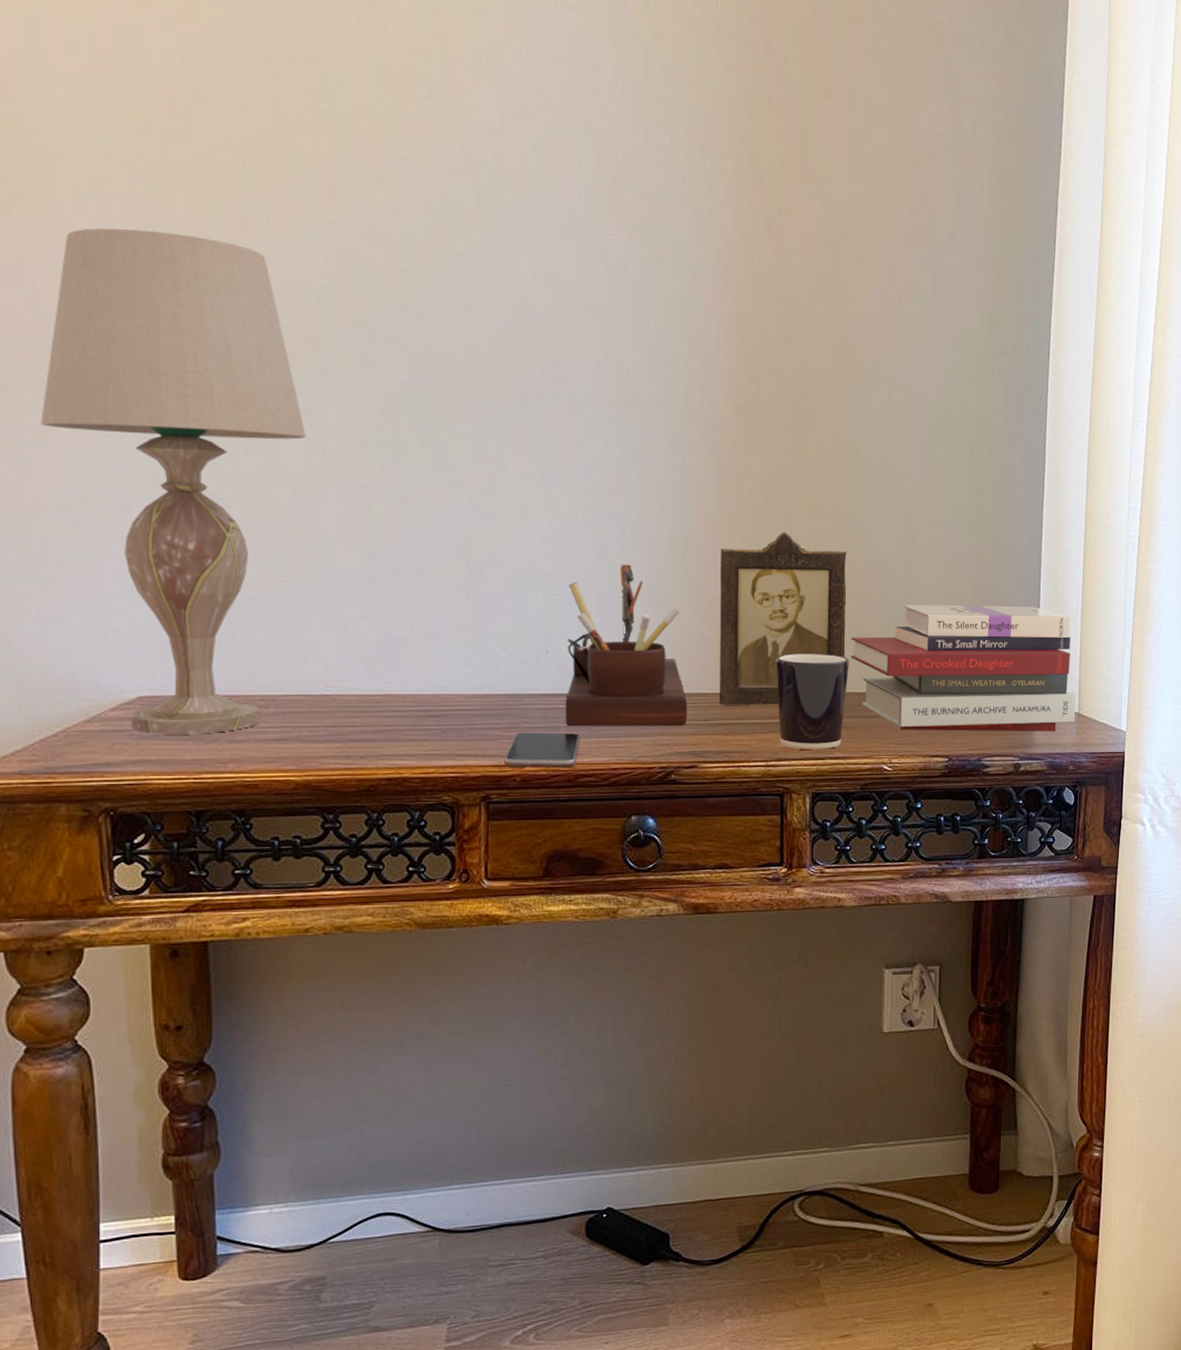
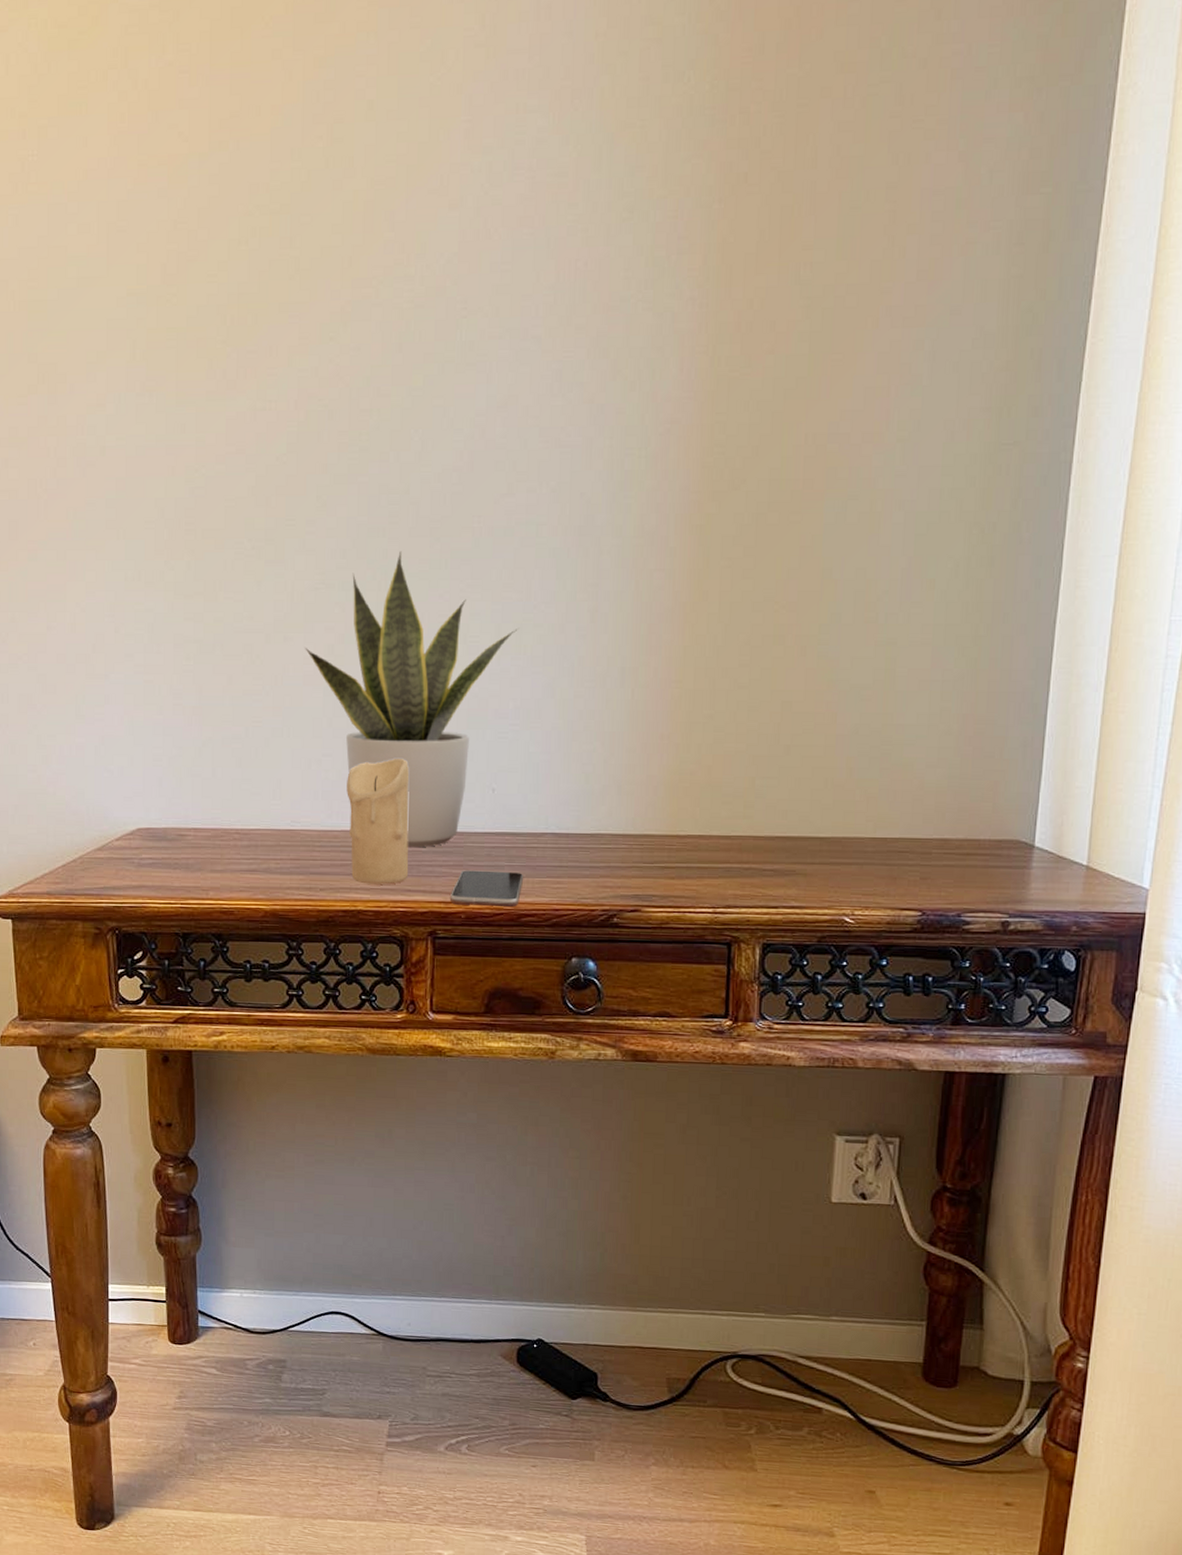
table lamp: present [40,228,306,734] -> none [61,395,277,864]
potted plant: none [339,412,569,711] -> present [305,551,518,848]
candle: none [389,619,459,750] -> present [347,758,410,885]
desk organizer: present [565,564,688,727] -> none [509,700,633,868]
photo frame: present [719,532,847,705] -> none [665,662,813,849]
mug: present [776,653,849,750] -> none [727,793,810,898]
books: present [850,604,1077,732] -> none [812,740,1086,887]

